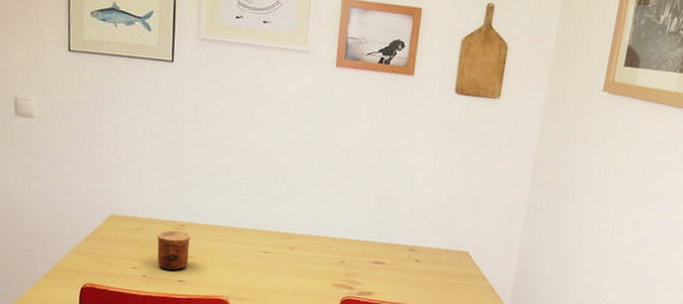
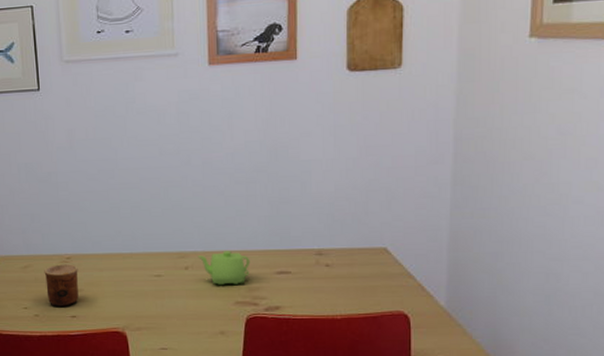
teapot: none [304,237,351,269] -> present [197,251,251,286]

